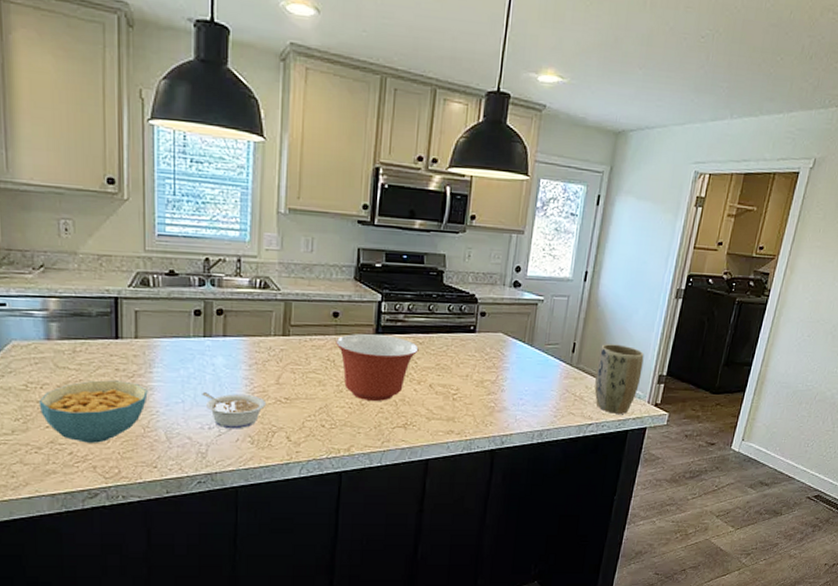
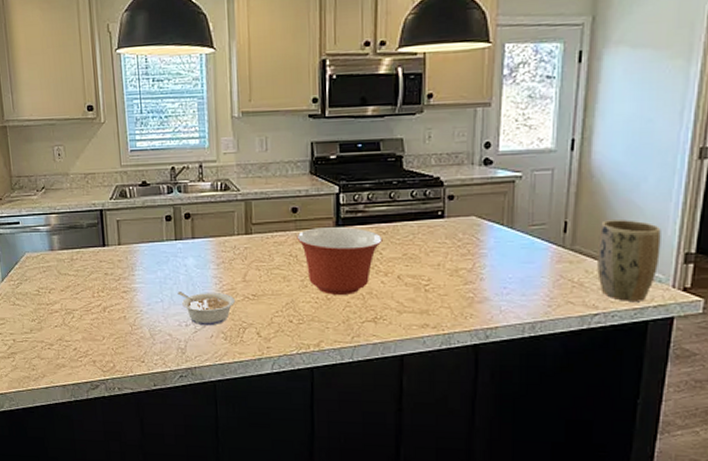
cereal bowl: present [38,380,148,443] -> none [48,284,132,340]

